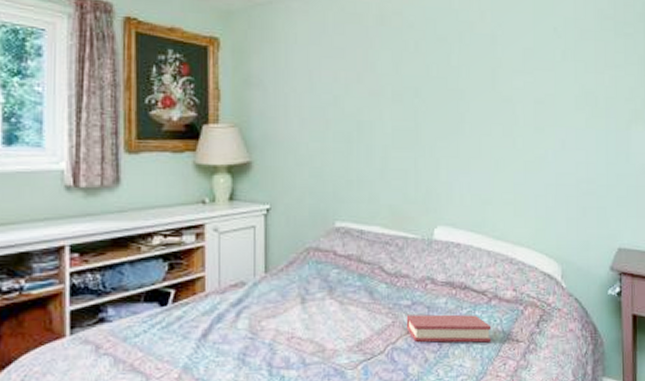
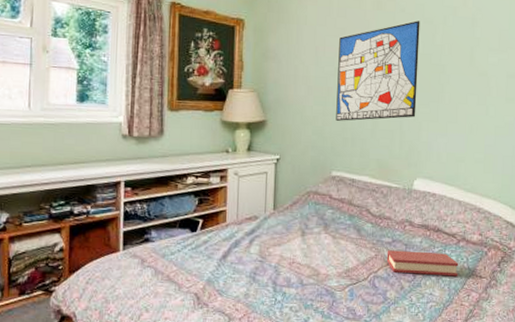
wall art: none [337,38,433,160] -> present [336,21,420,121]

